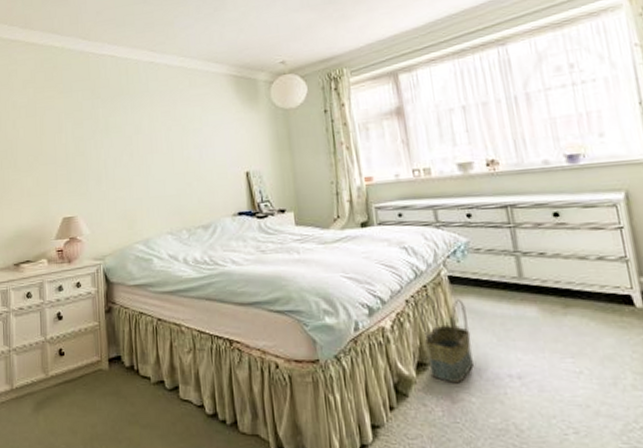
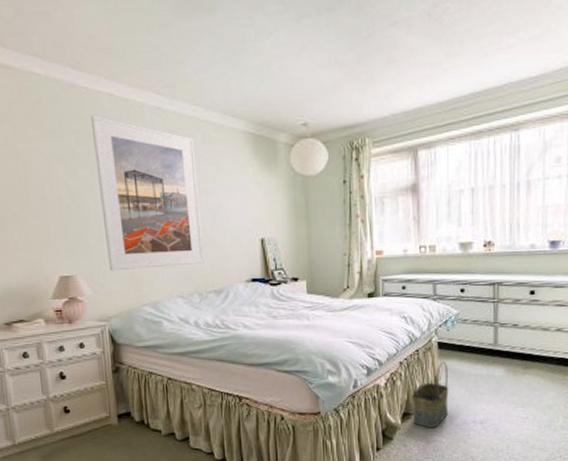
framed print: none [95,74,192,211] -> present [90,115,205,271]

